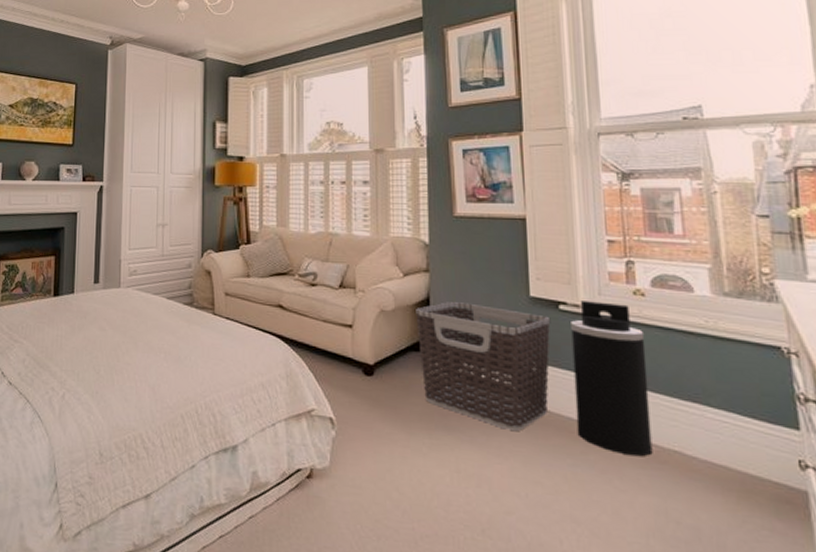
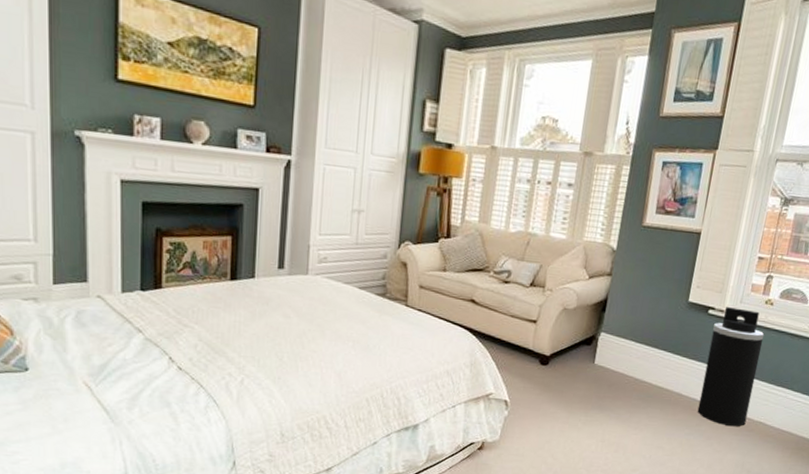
clothes hamper: present [416,302,551,431] -> none [587,303,700,409]

